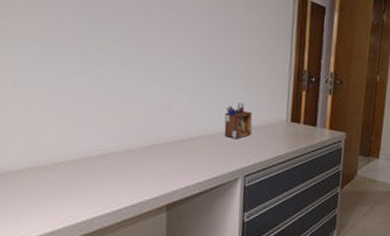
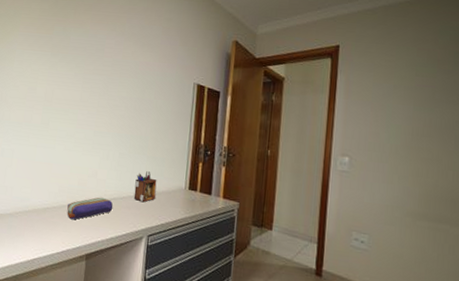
pencil case: none [133,136,198,167] -> present [67,197,113,220]

